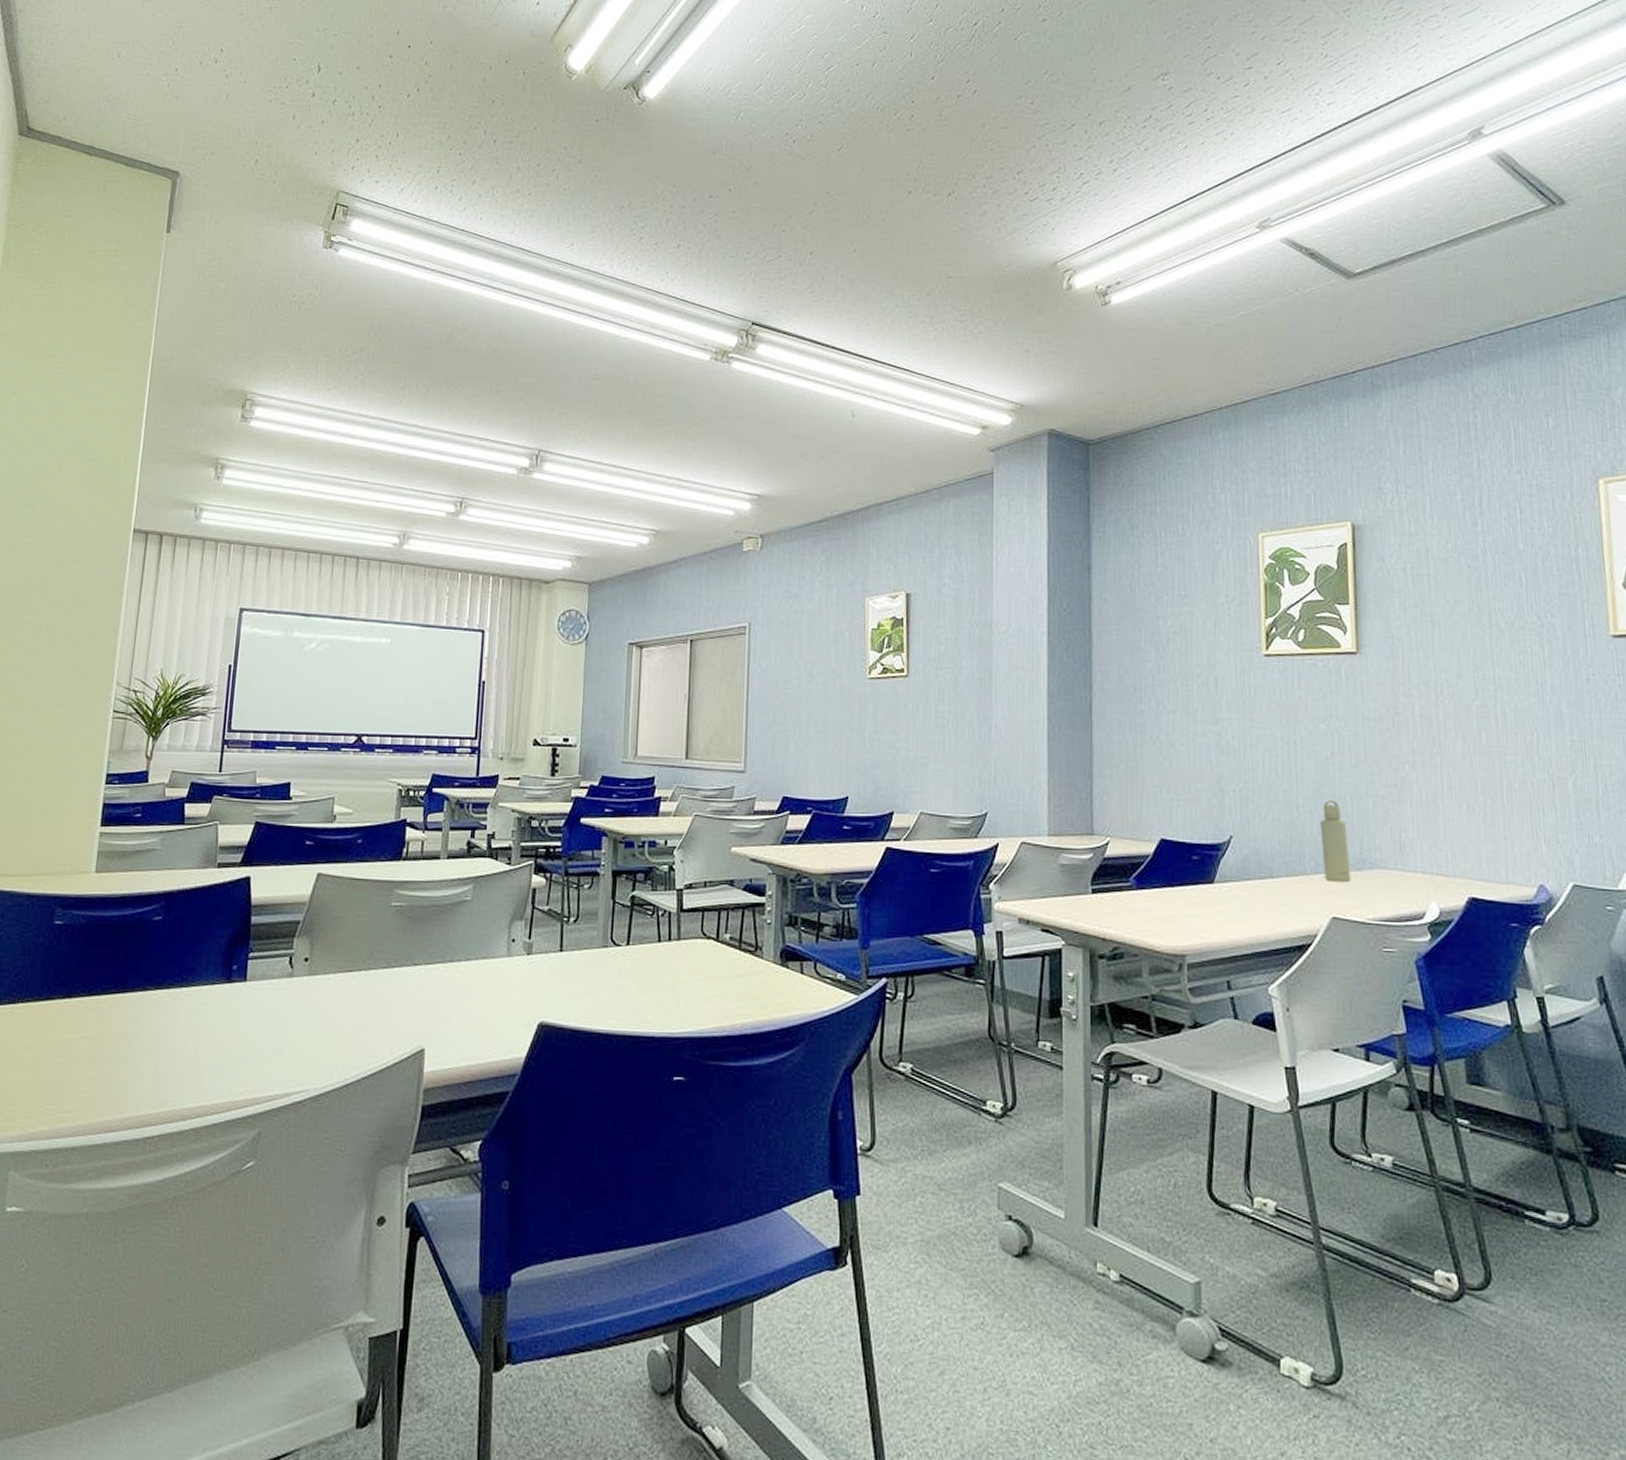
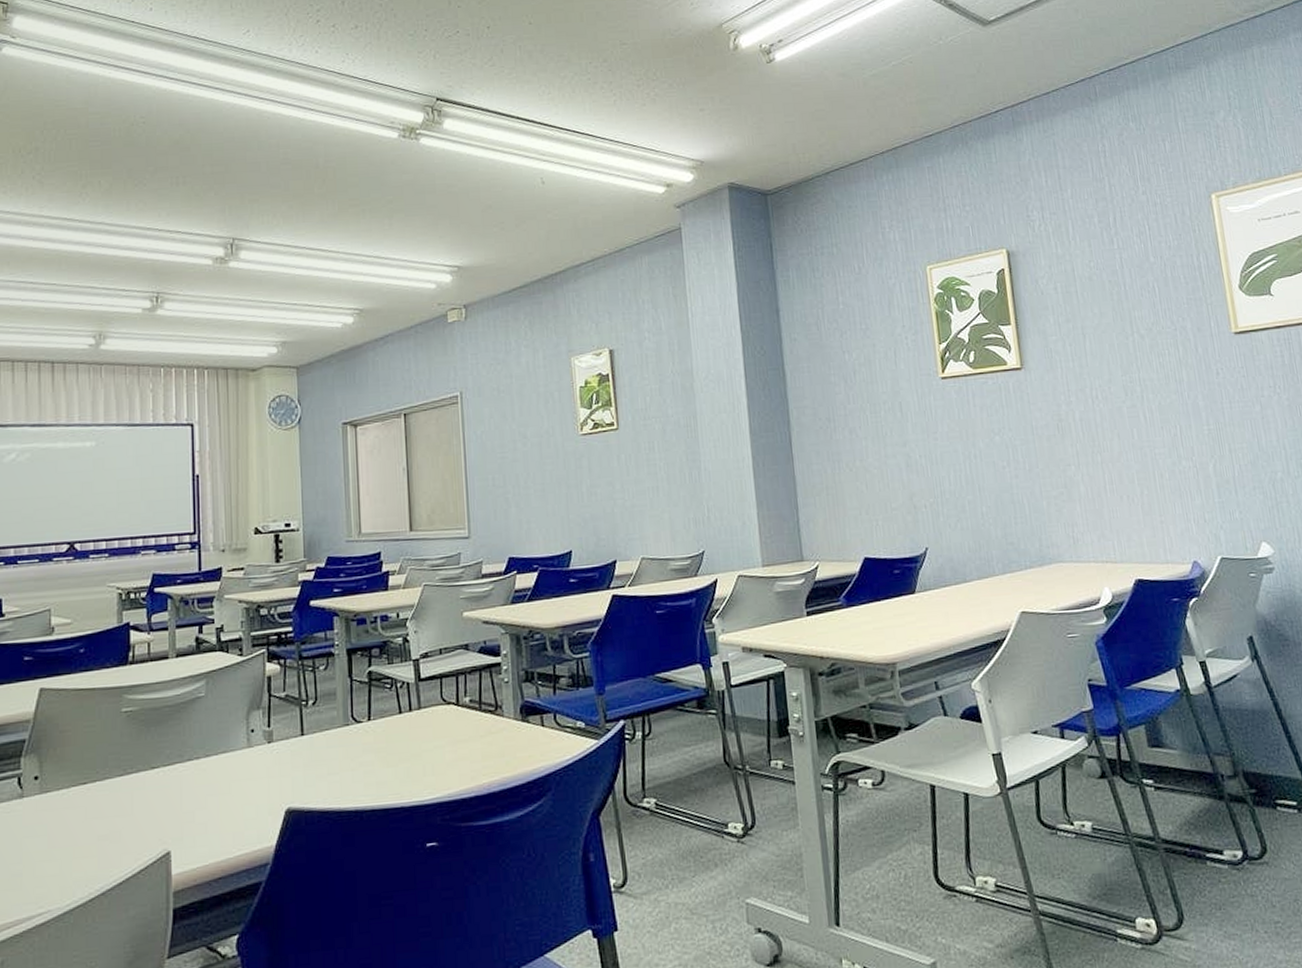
bottle: present [1320,801,1351,883] -> none [1003,505,1035,580]

